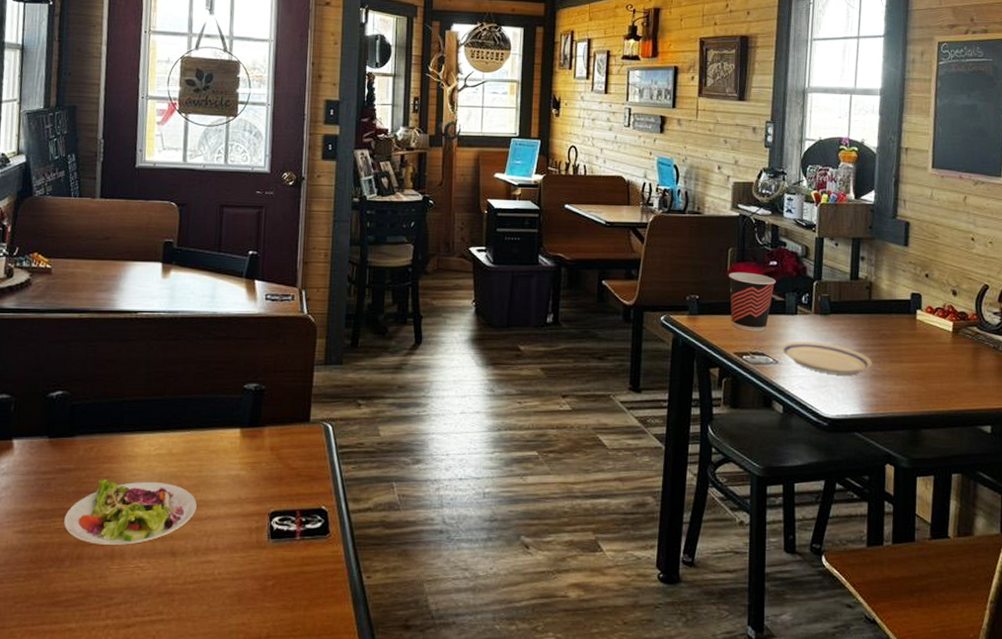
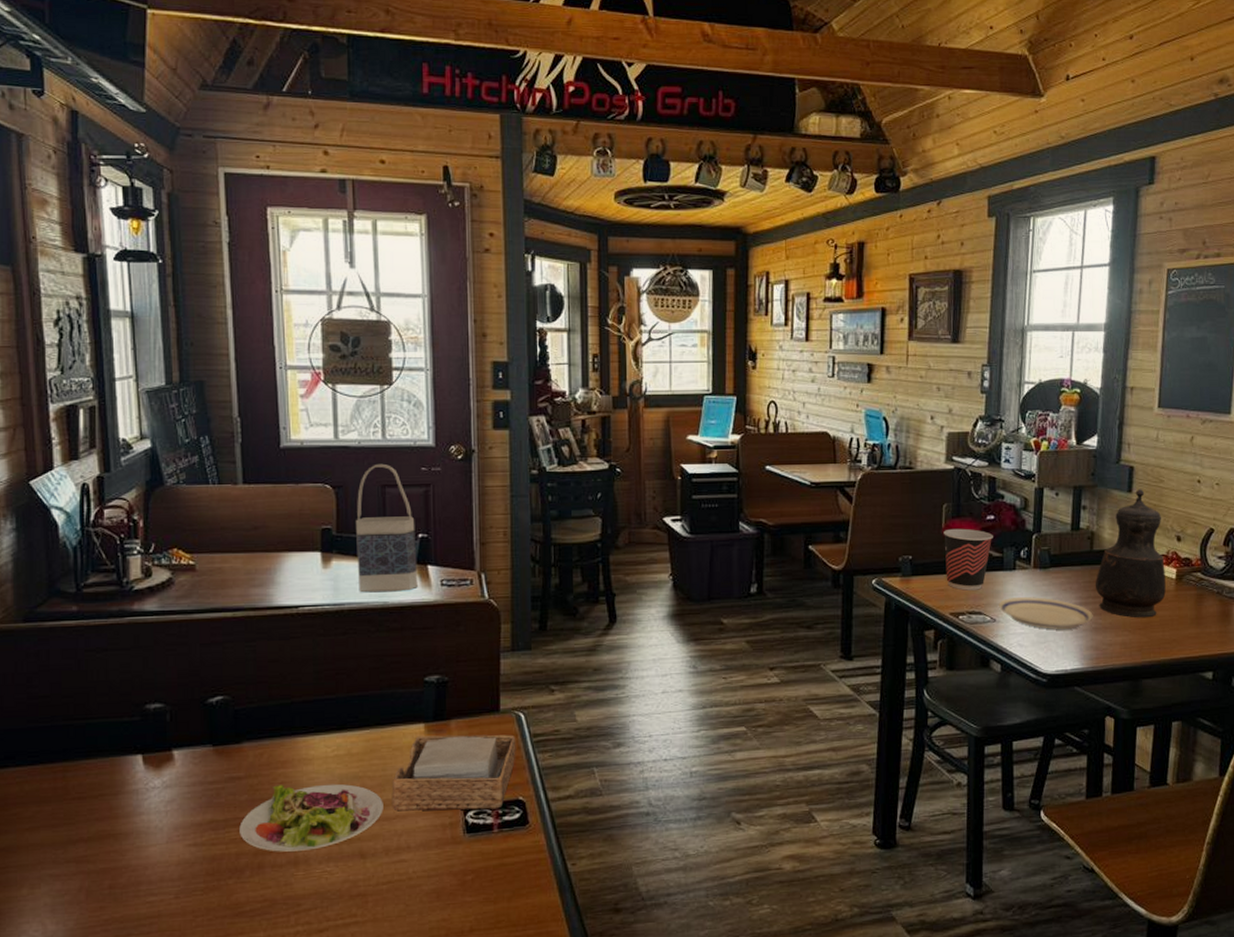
bag: none [192,186,247,303] -> present [356,463,418,592]
napkin holder: none [204,441,323,517] -> present [391,734,516,811]
coffeepot: none [873,242,943,367] -> present [1095,488,1166,617]

